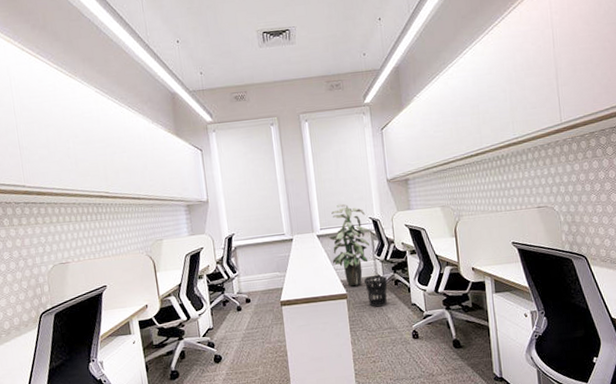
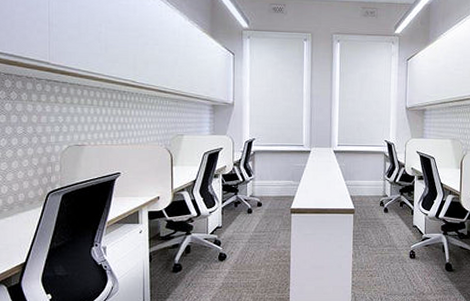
indoor plant: present [328,203,369,286] -> none [344,124,383,203]
wastebasket: present [364,275,388,308] -> none [372,195,394,225]

